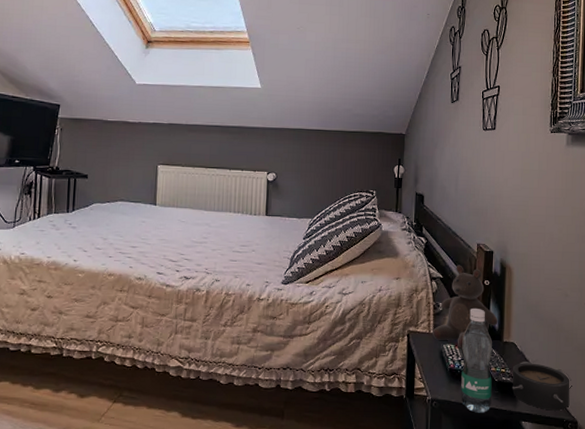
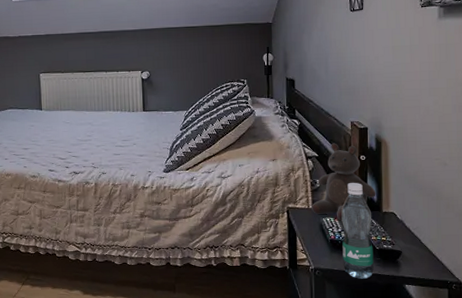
alarm clock: present [512,362,571,411] -> none [393,229,454,274]

